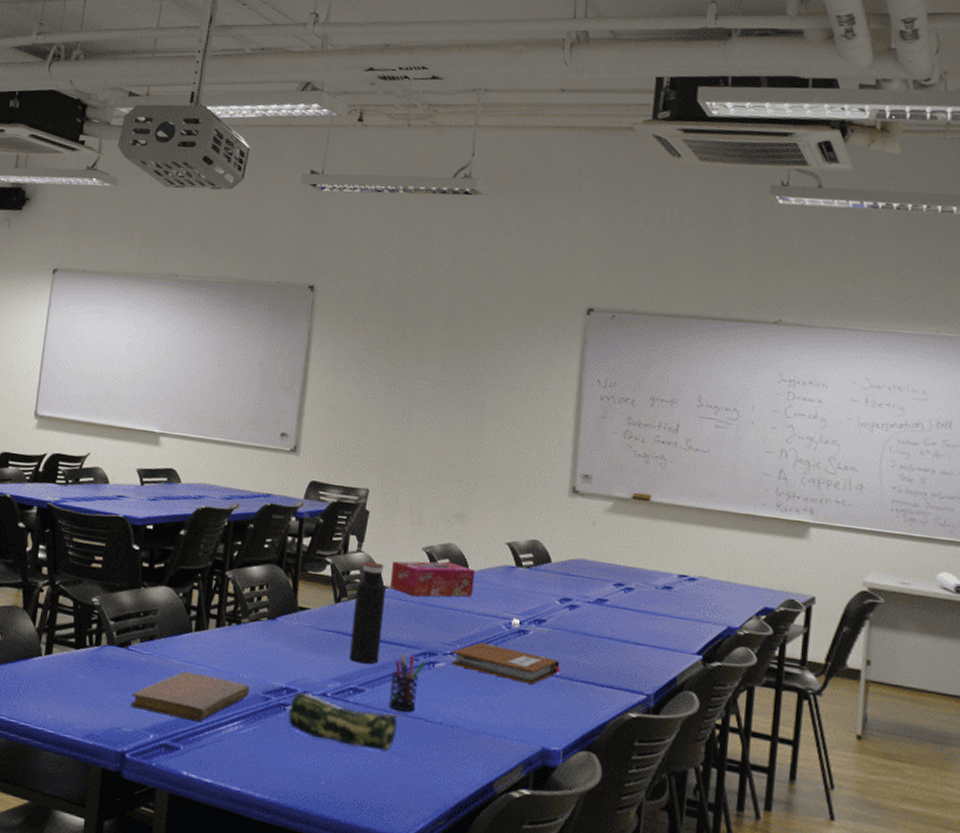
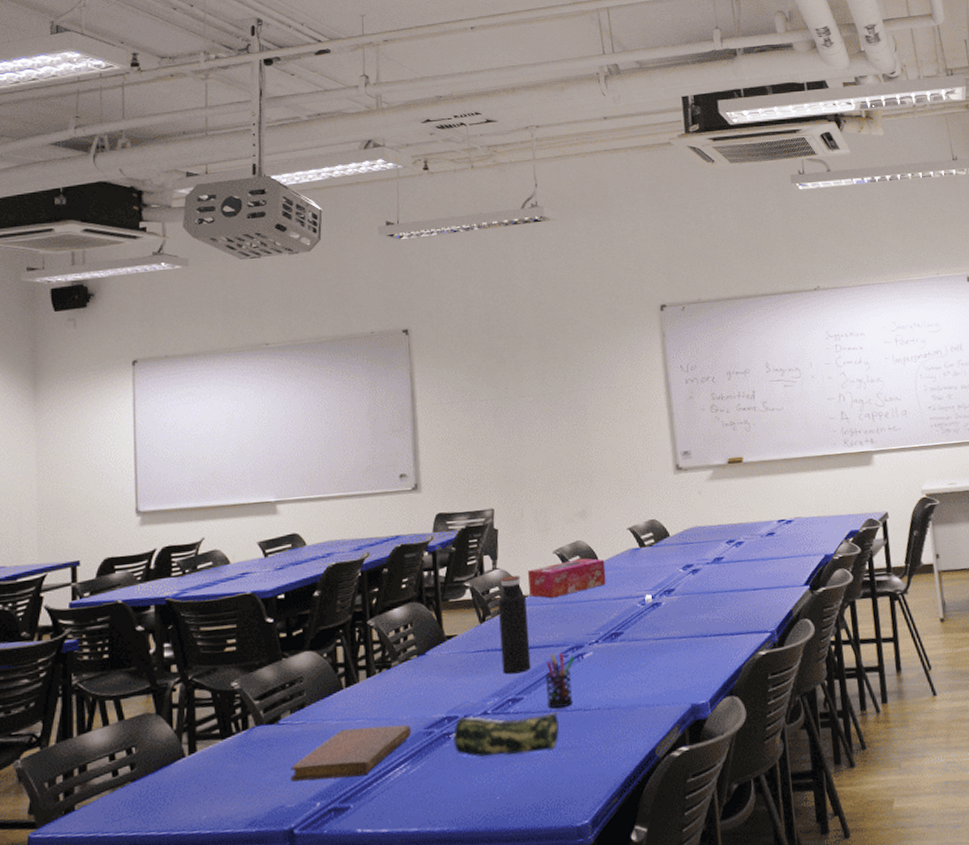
notebook: present [451,642,560,684] -> none [597,621,695,652]

